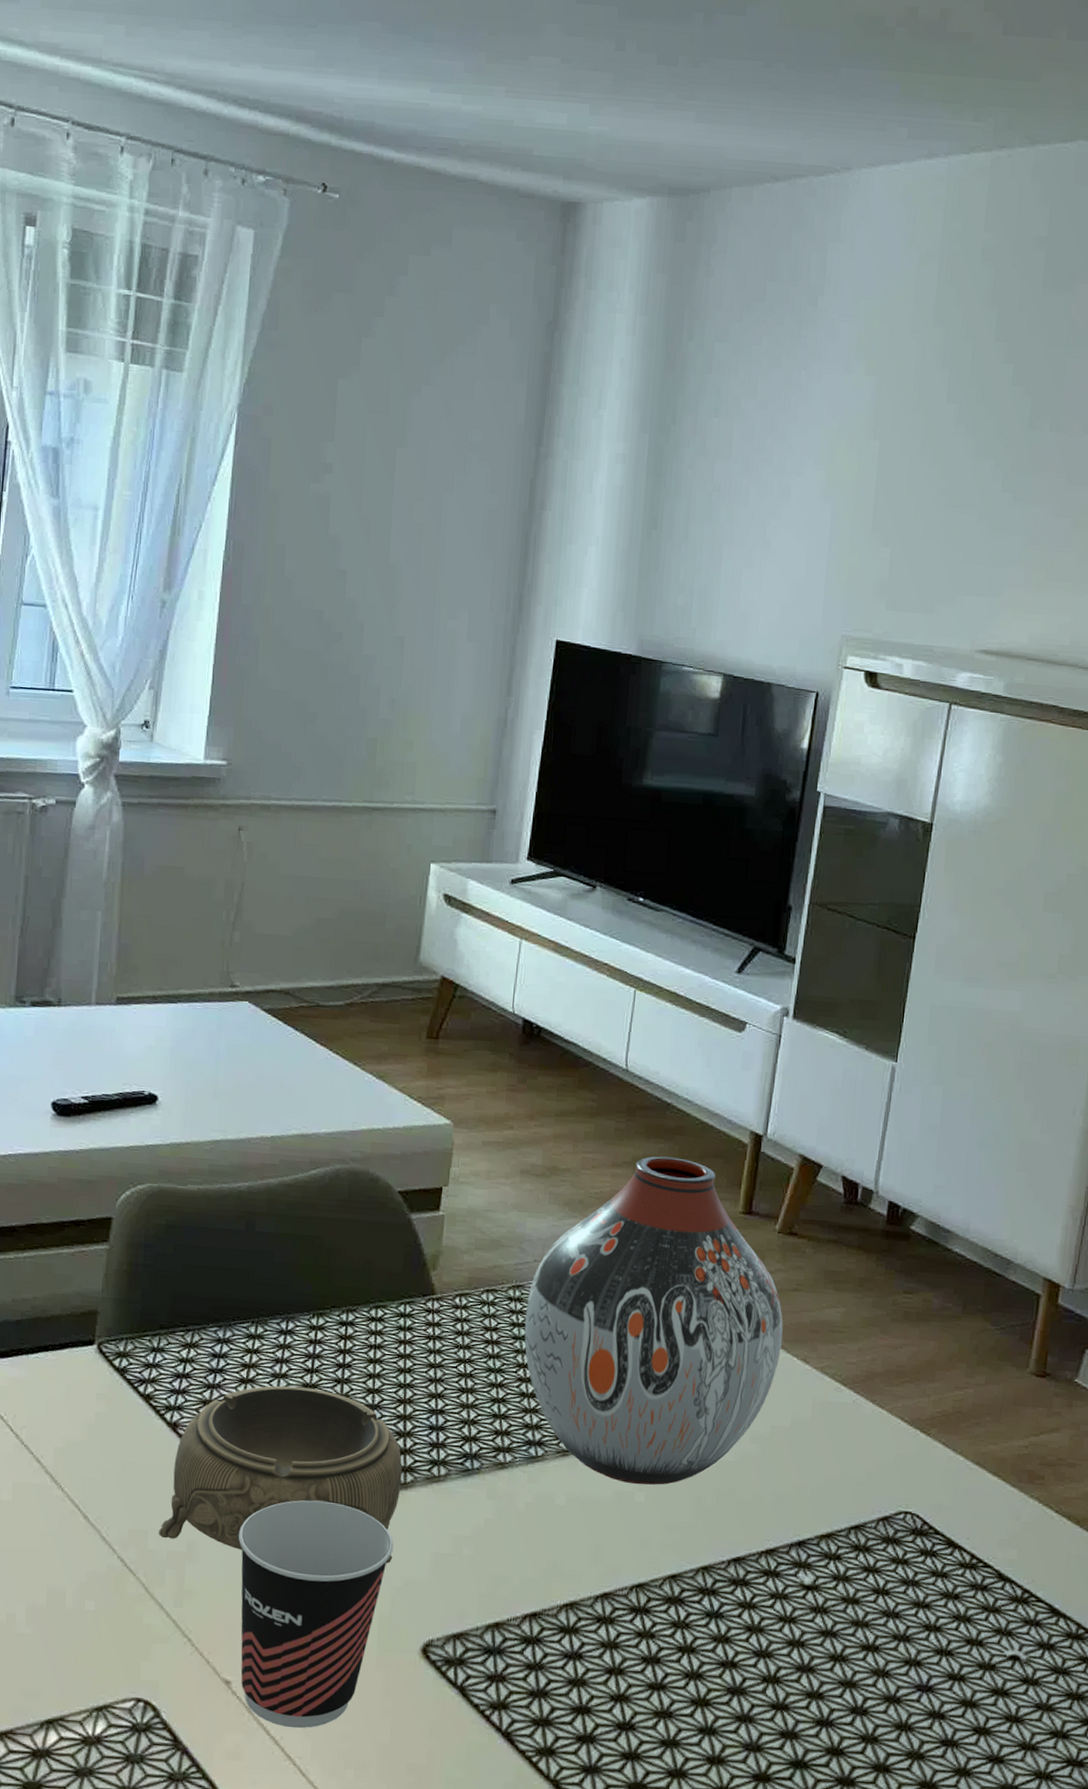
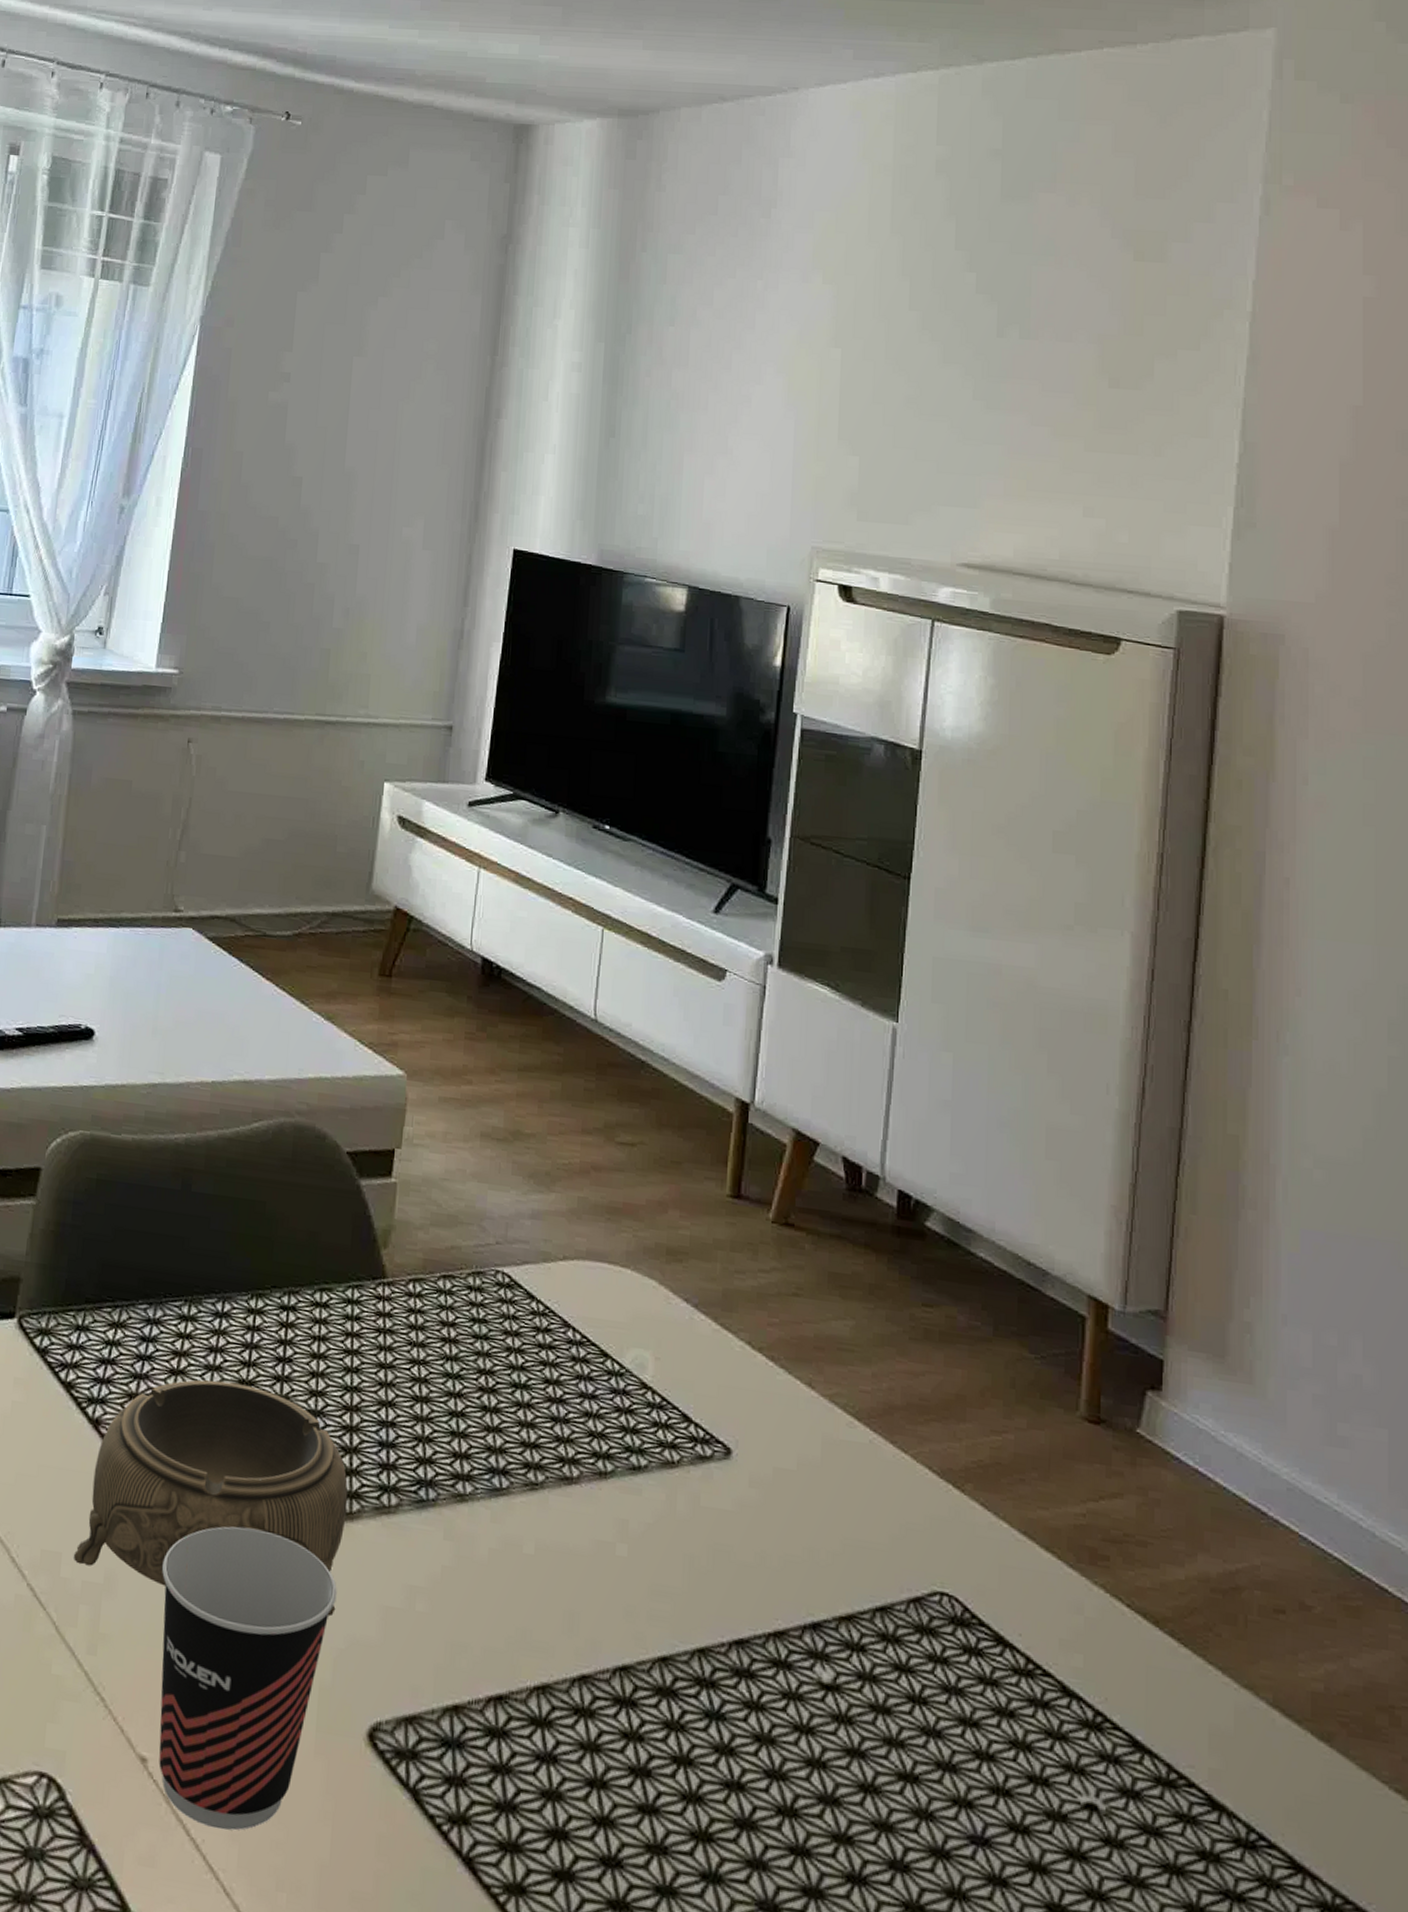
vase: present [524,1156,783,1485] -> none [485,1123,783,1536]

